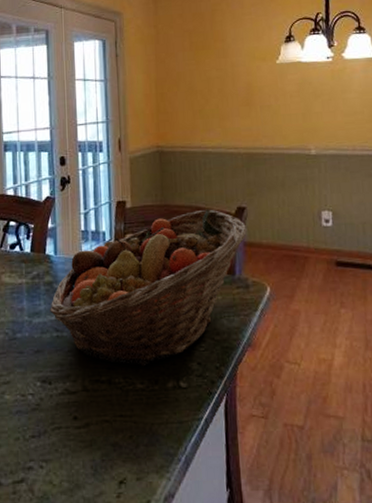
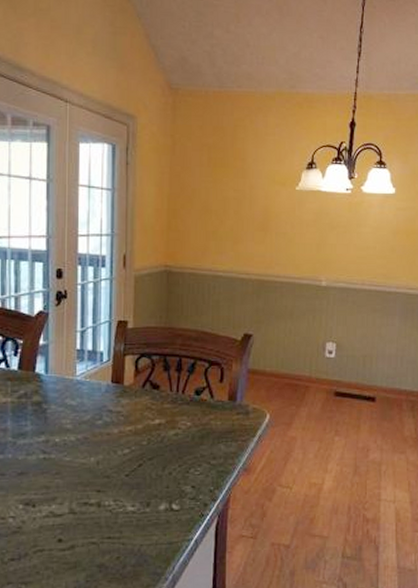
fruit basket: present [50,209,248,367] -> none [37,334,252,490]

